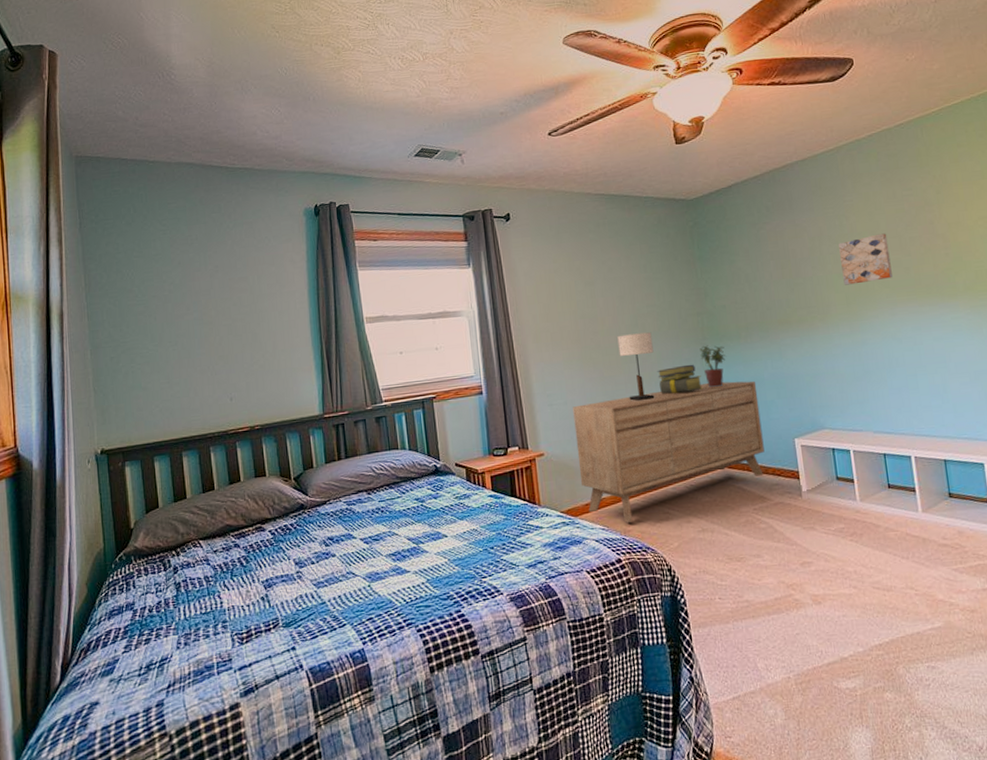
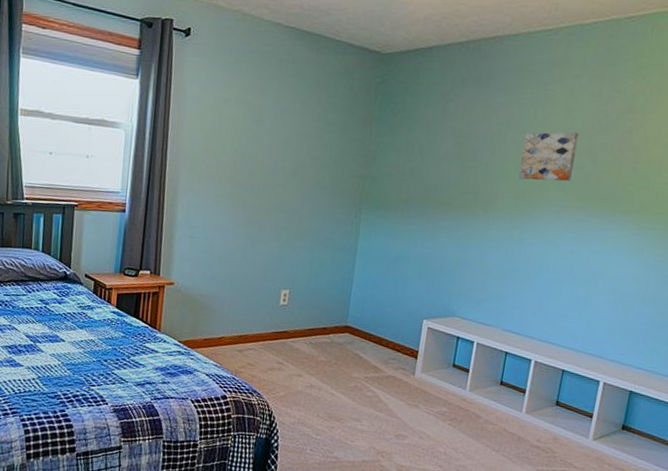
sideboard: present [573,381,765,522] -> none [204,243,401,365]
table lamp: present [617,332,655,402] -> none [270,181,309,253]
stack of books: present [657,364,703,394] -> none [303,225,348,253]
potted plant: present [699,345,726,387] -> none [352,210,379,254]

